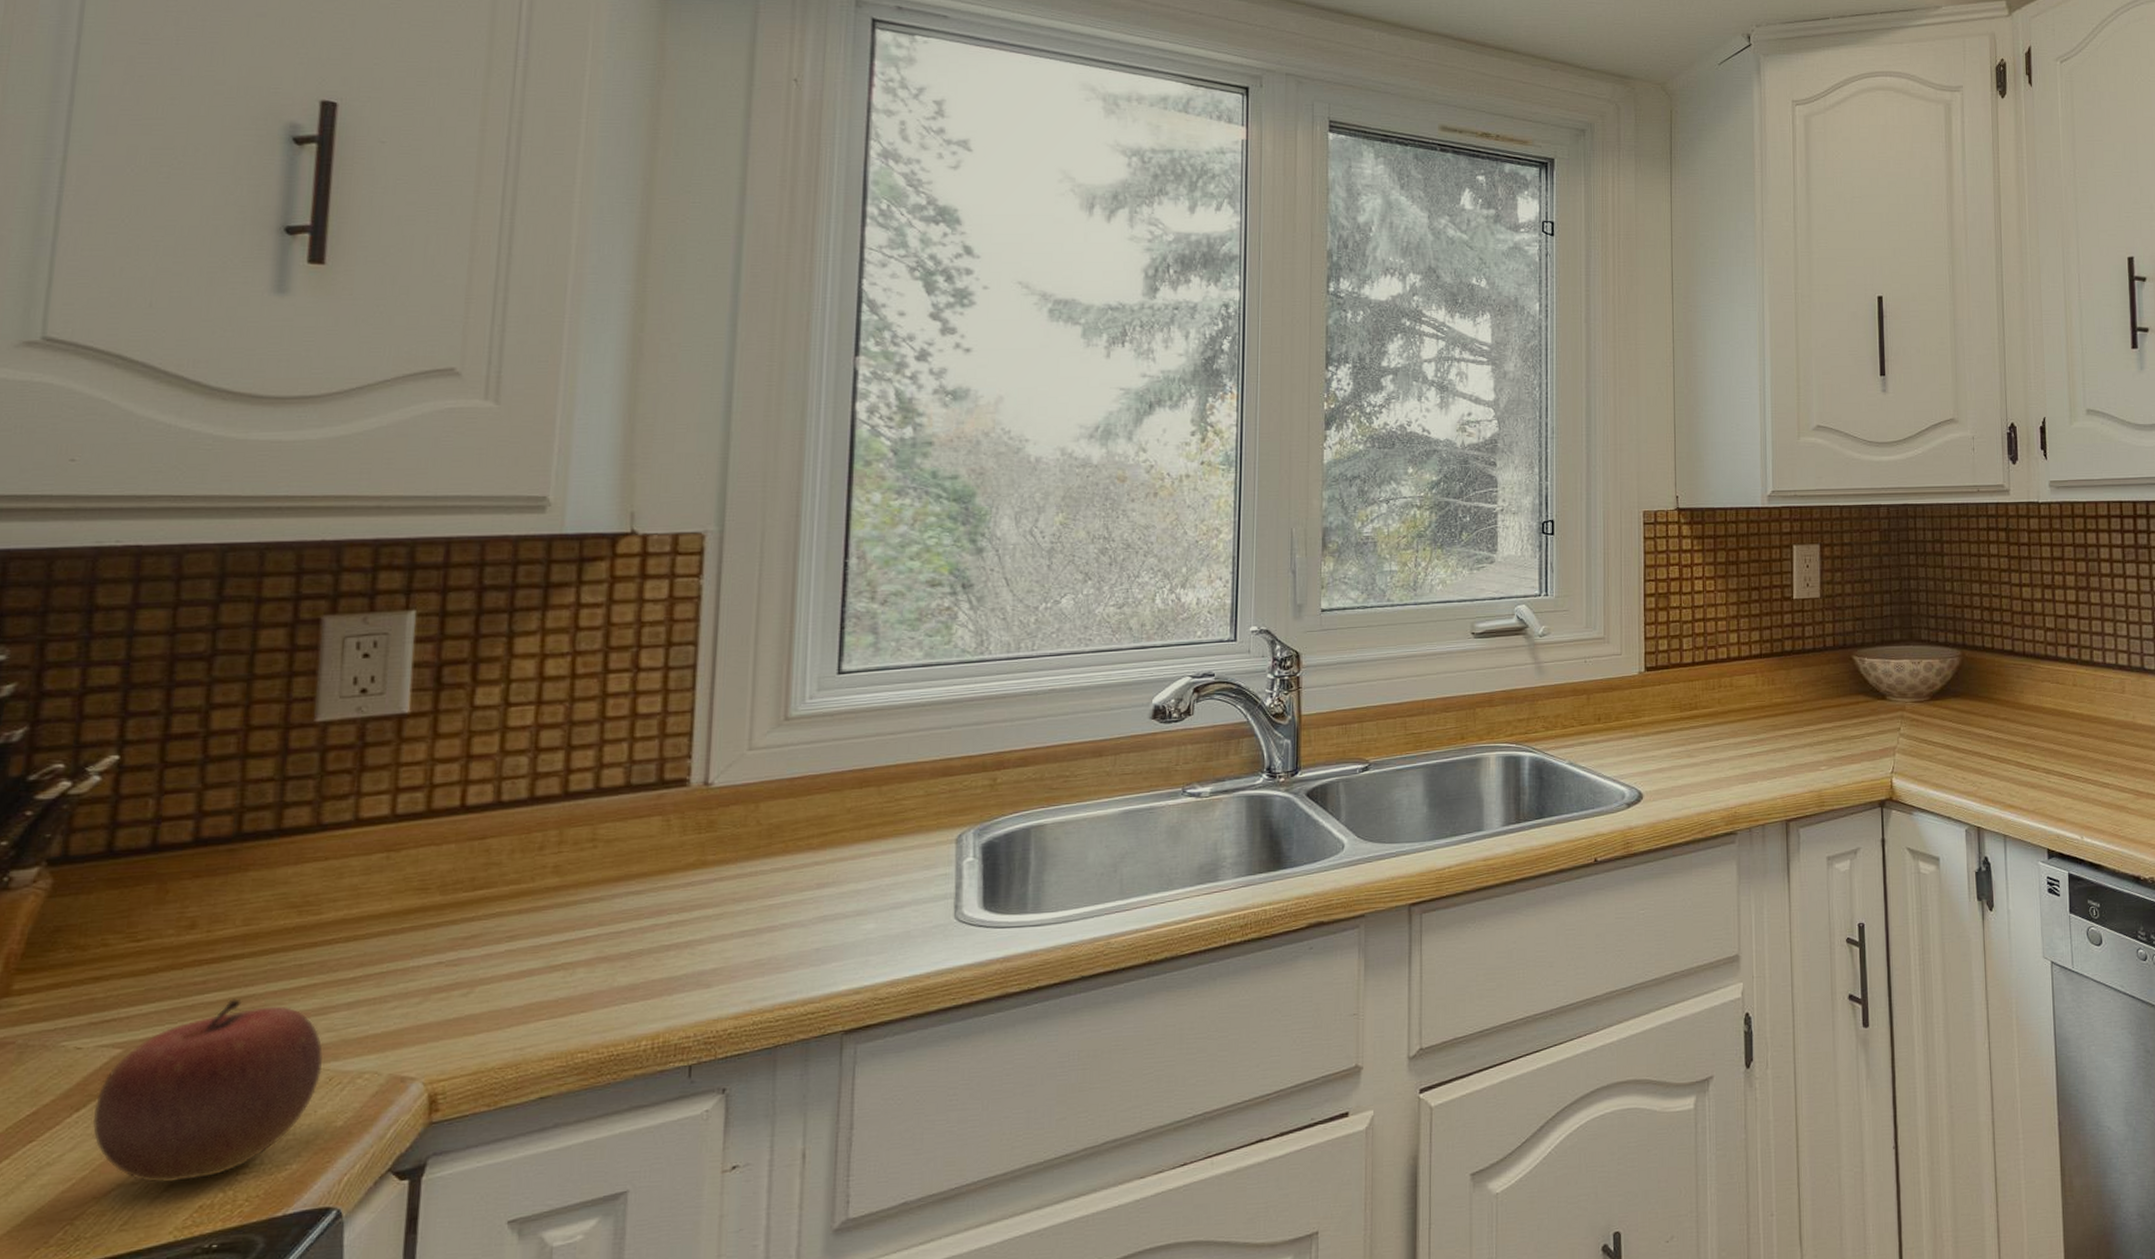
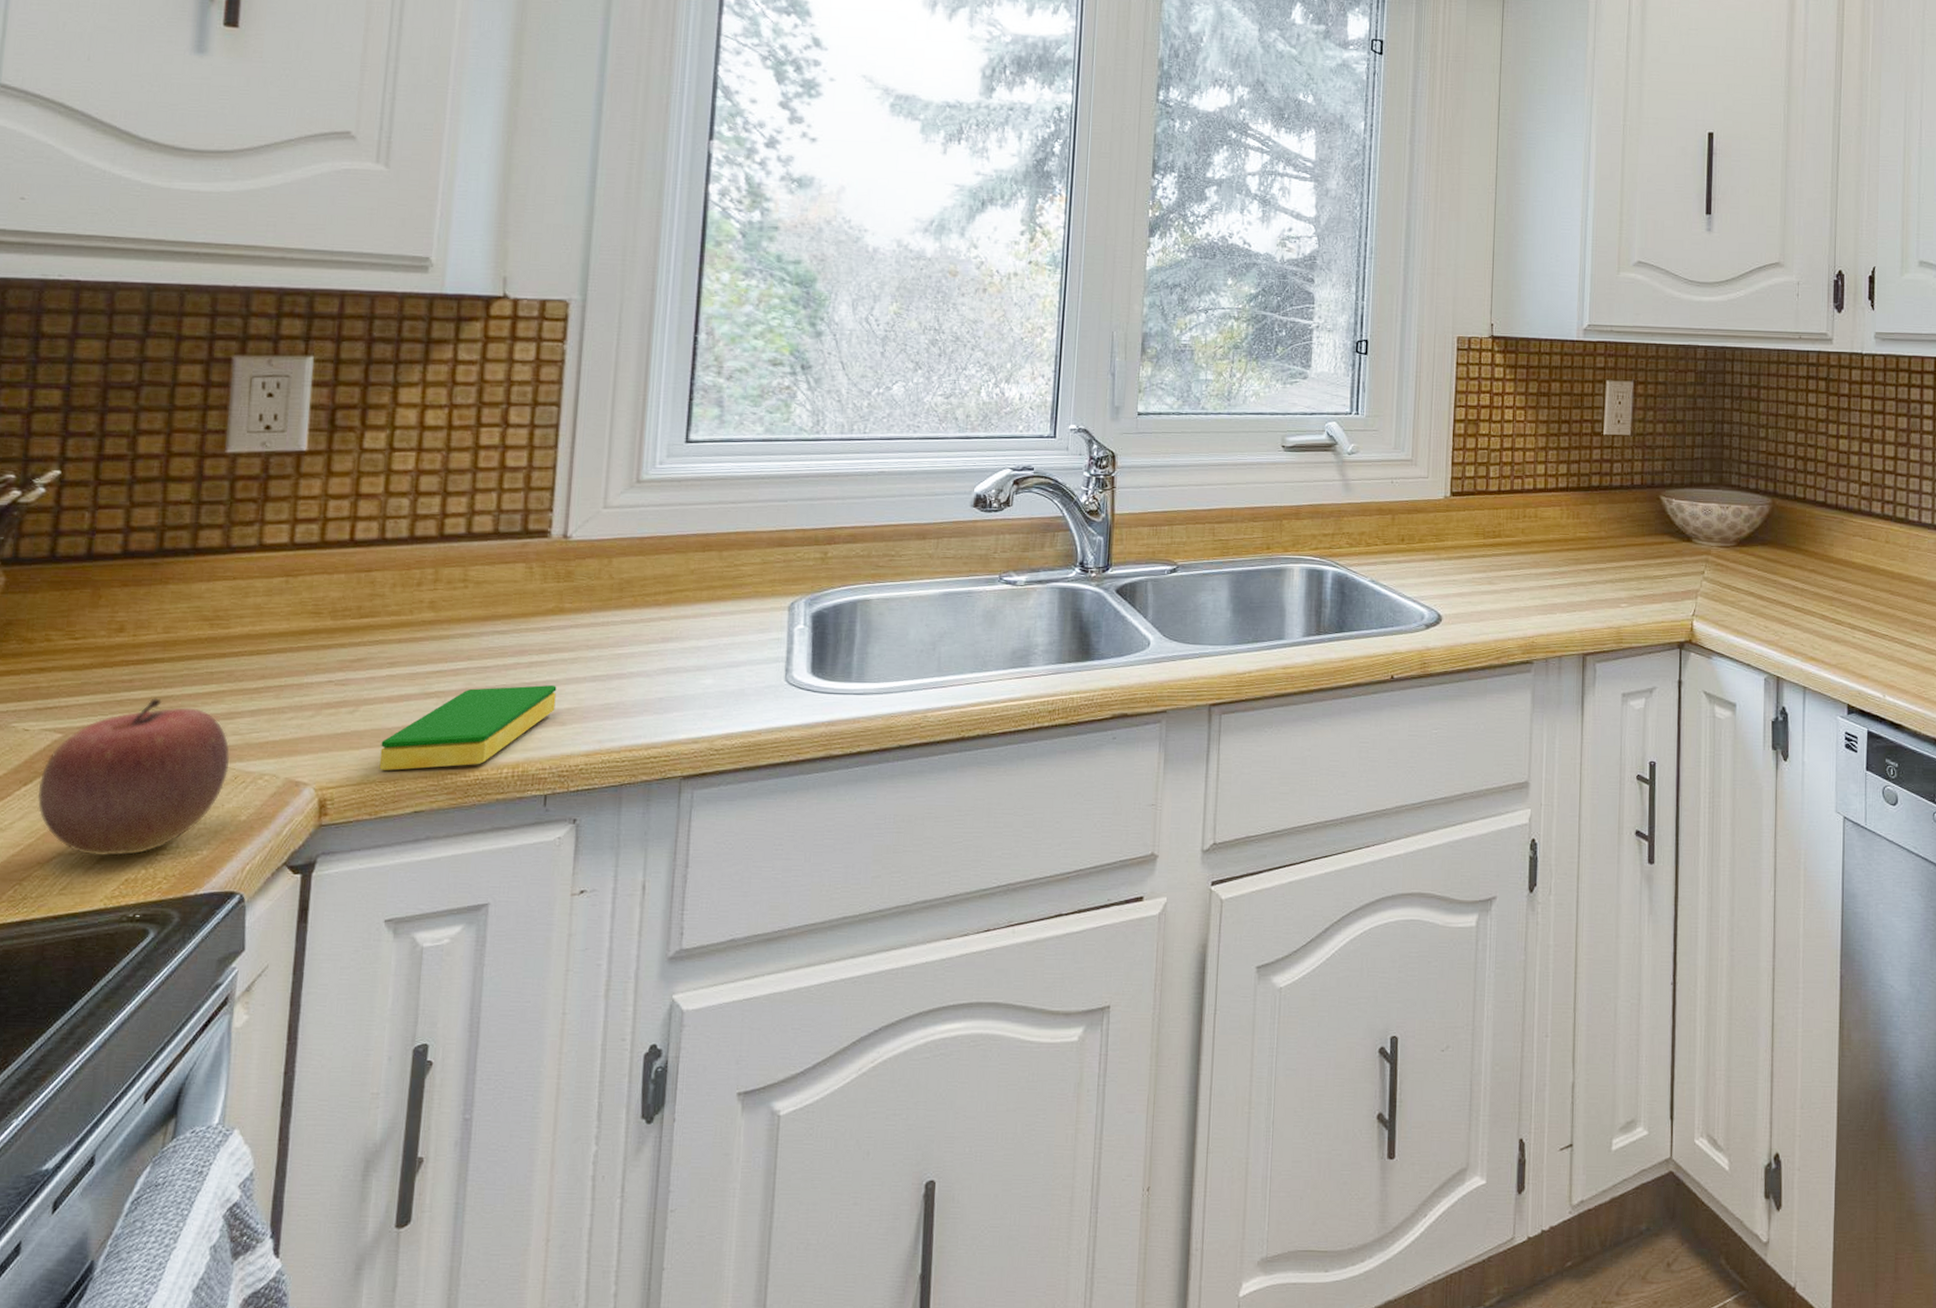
dish sponge: none [498,944,700,1055] -> present [379,684,557,770]

